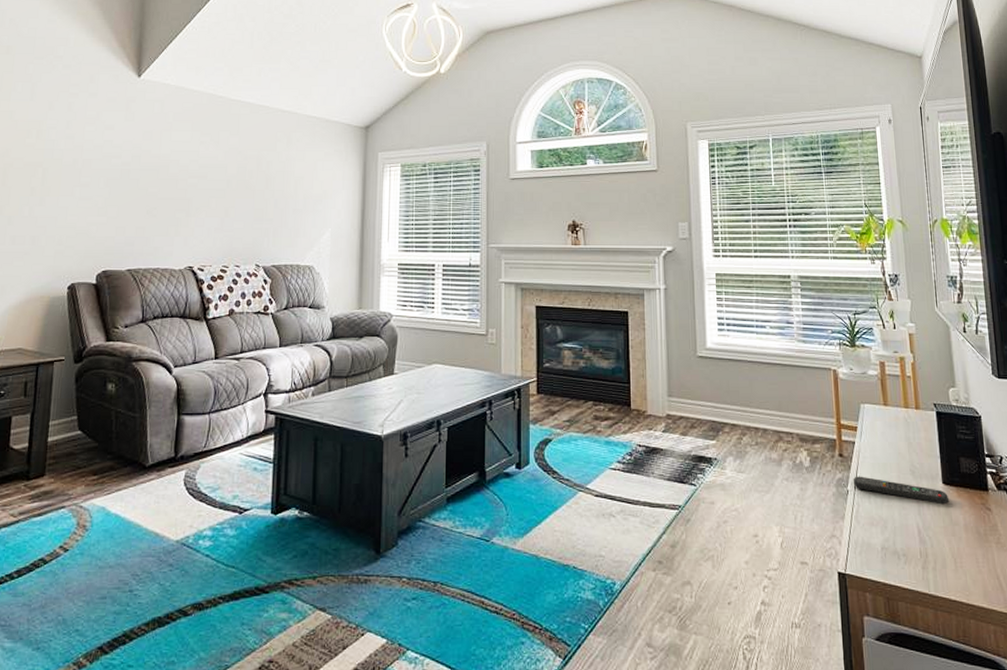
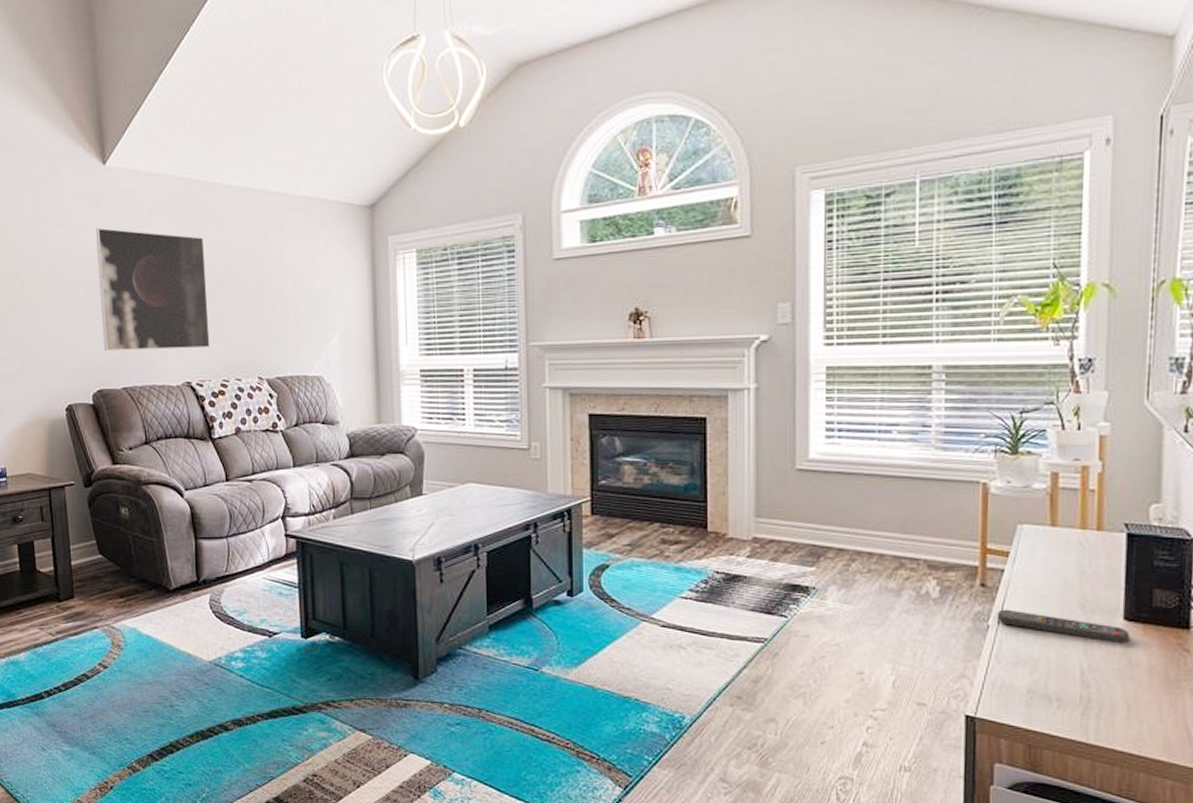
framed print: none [114,128,220,237] -> present [95,227,210,351]

